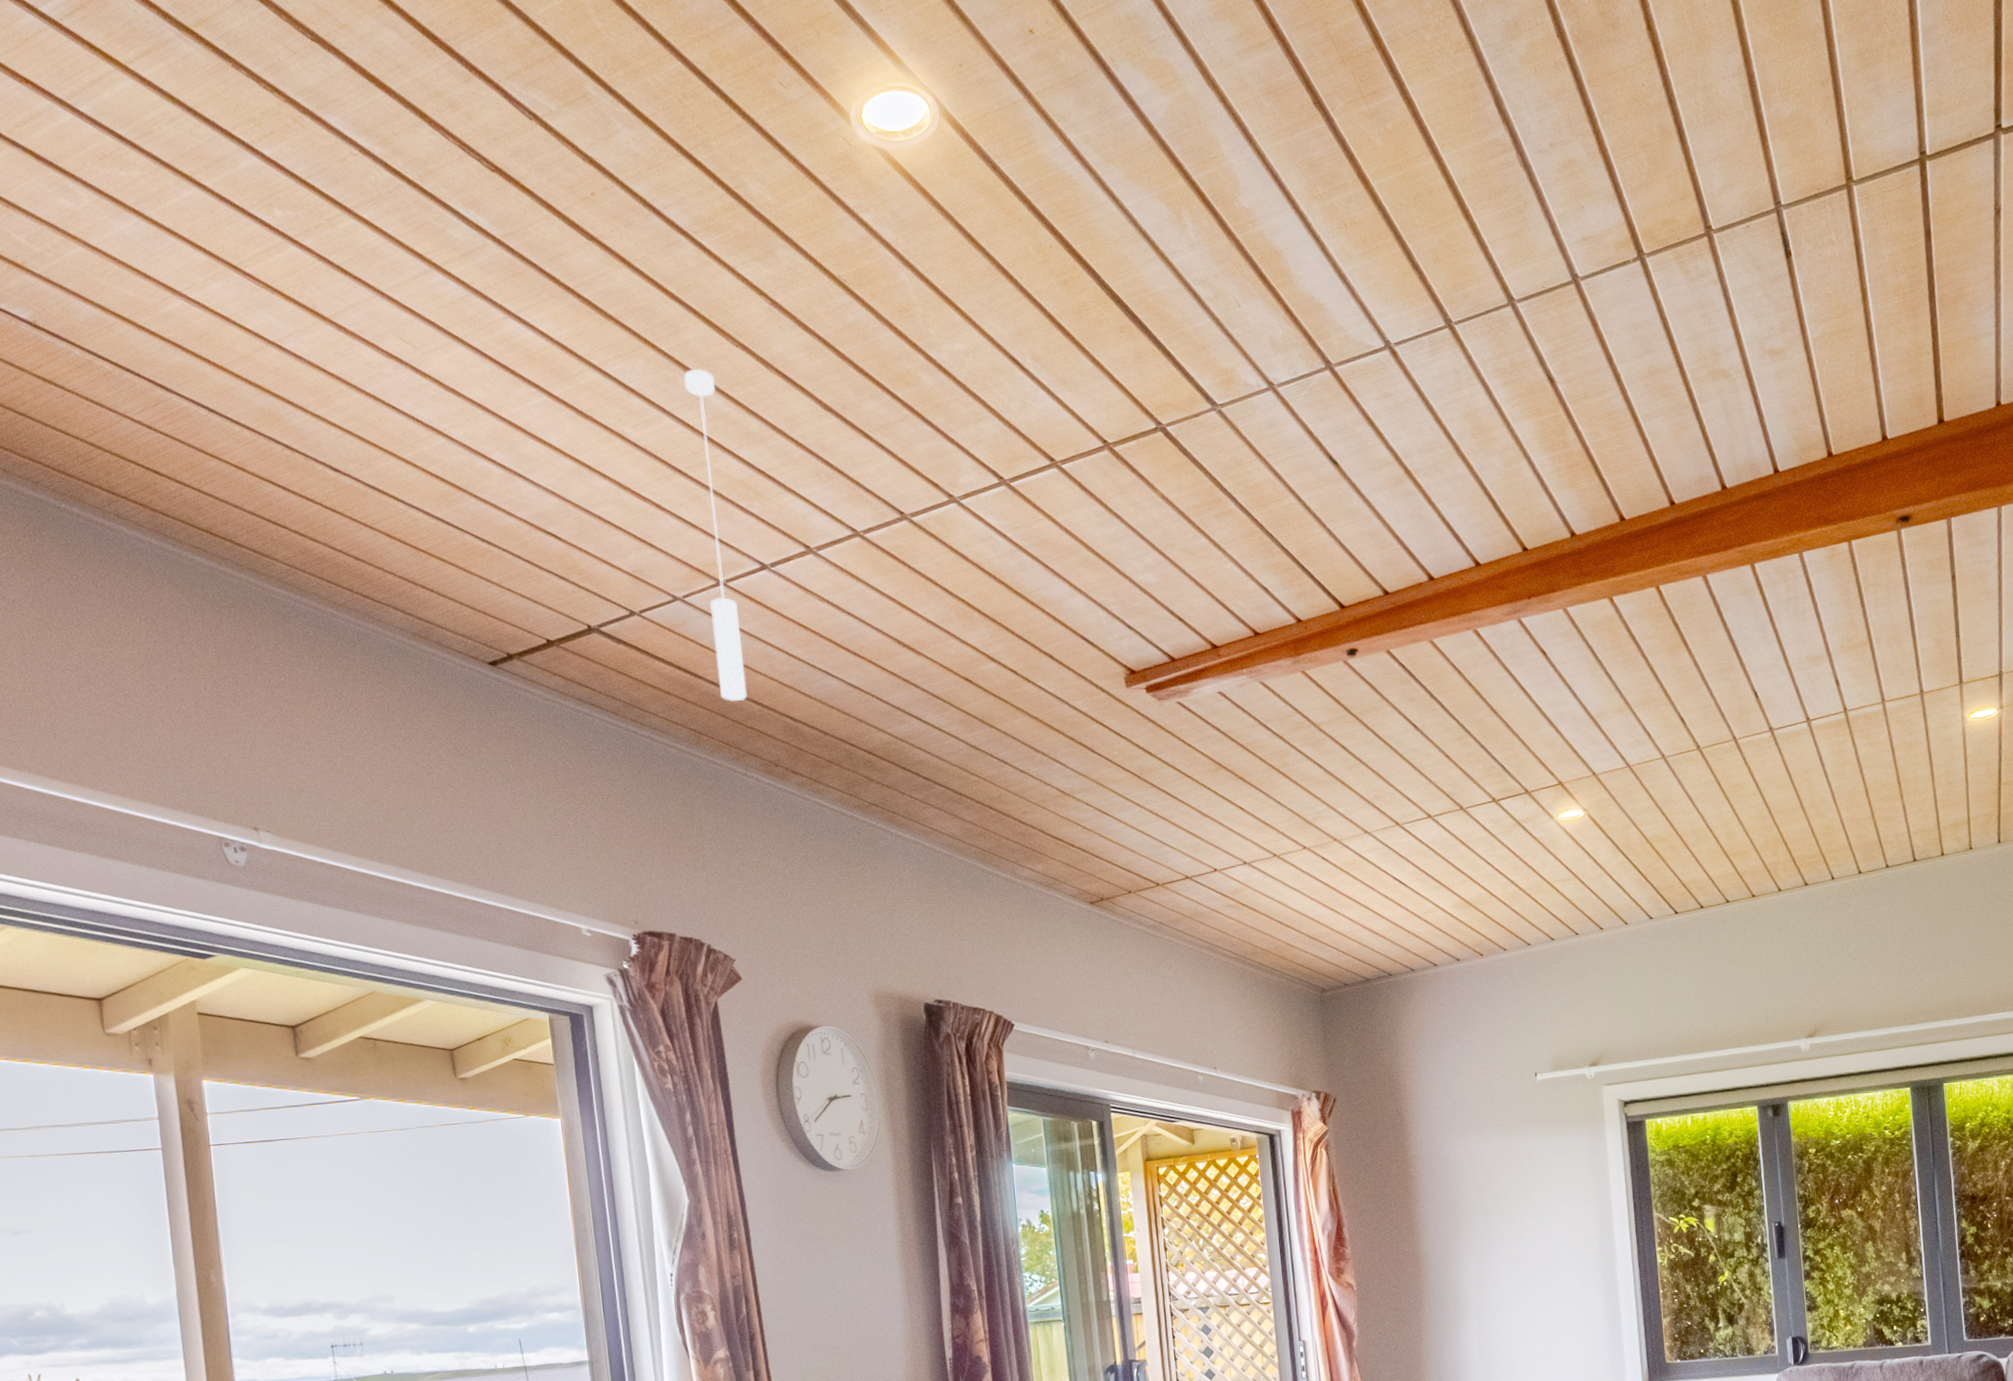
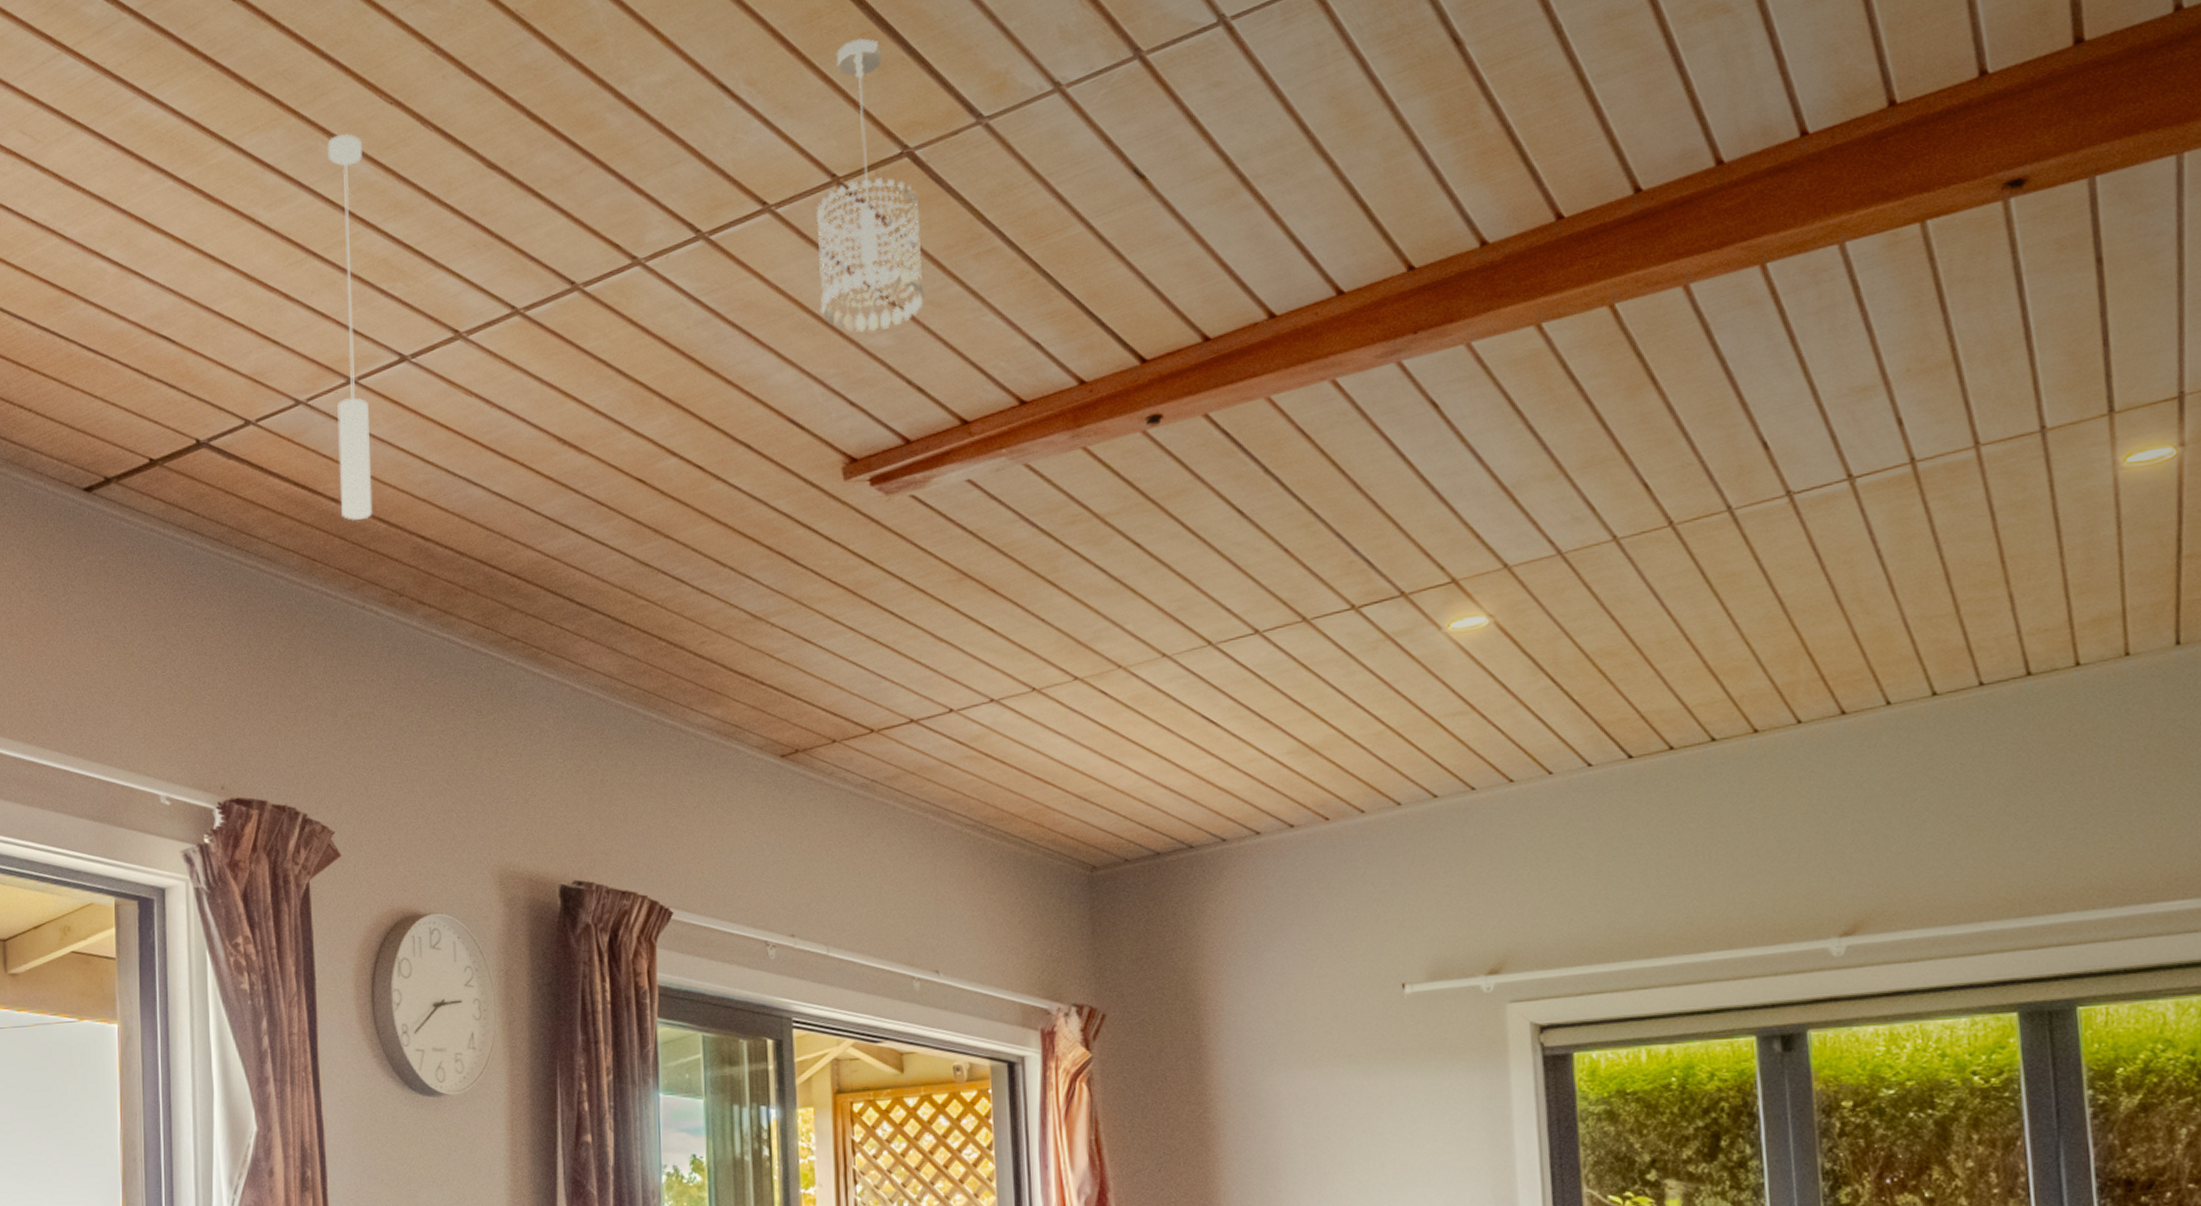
pendant light: none [1092,330,1180,571] -> present [814,38,924,332]

